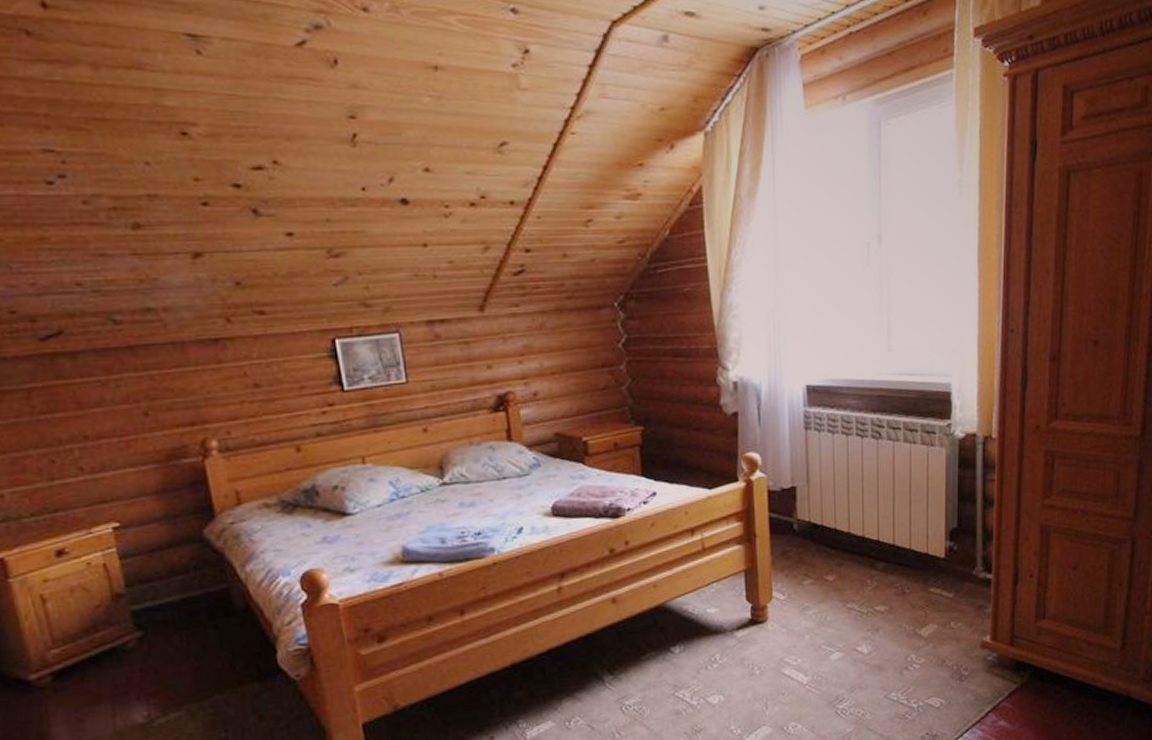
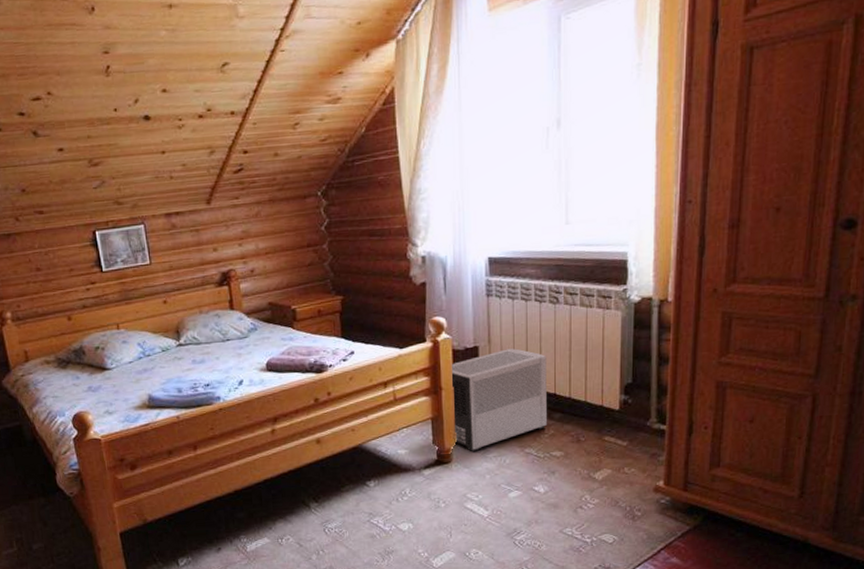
air purifier: none [767,489,870,609] -> present [452,348,547,452]

